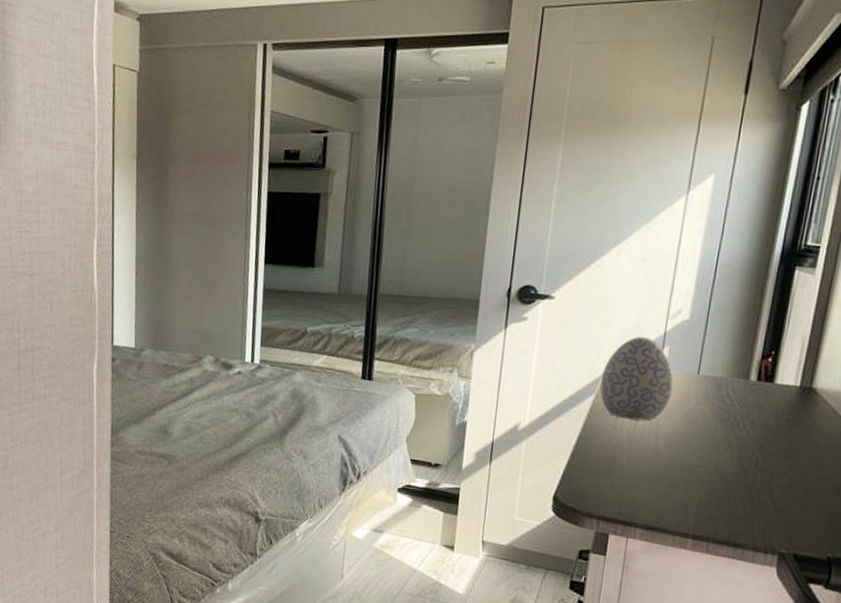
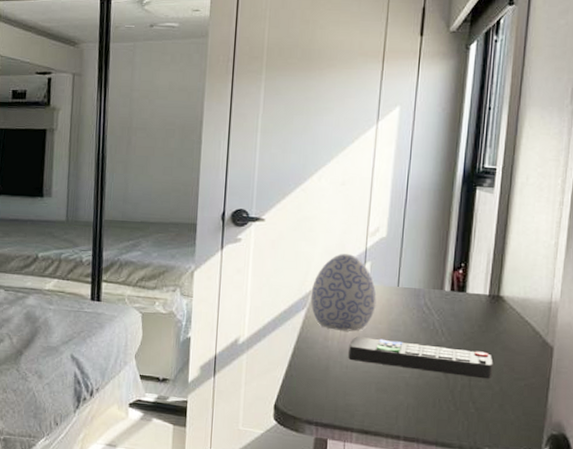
remote control: none [637,427,799,478] -> present [348,337,494,379]

